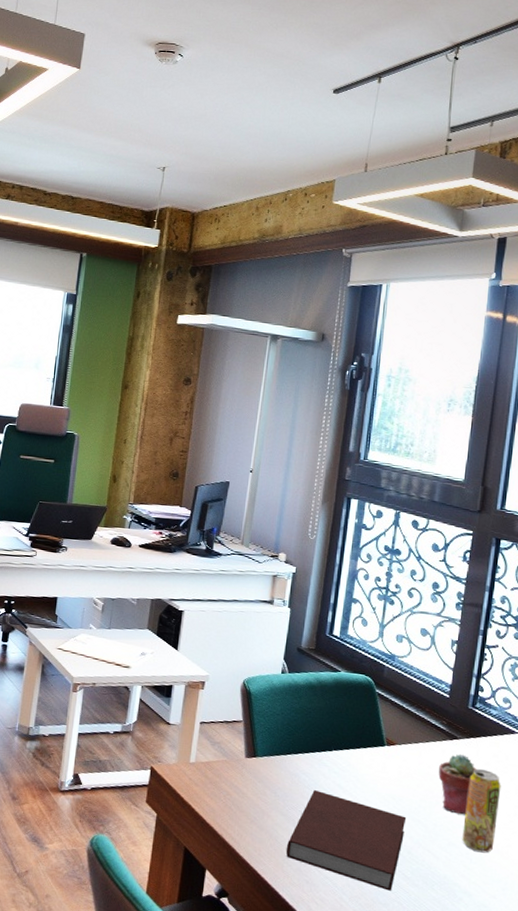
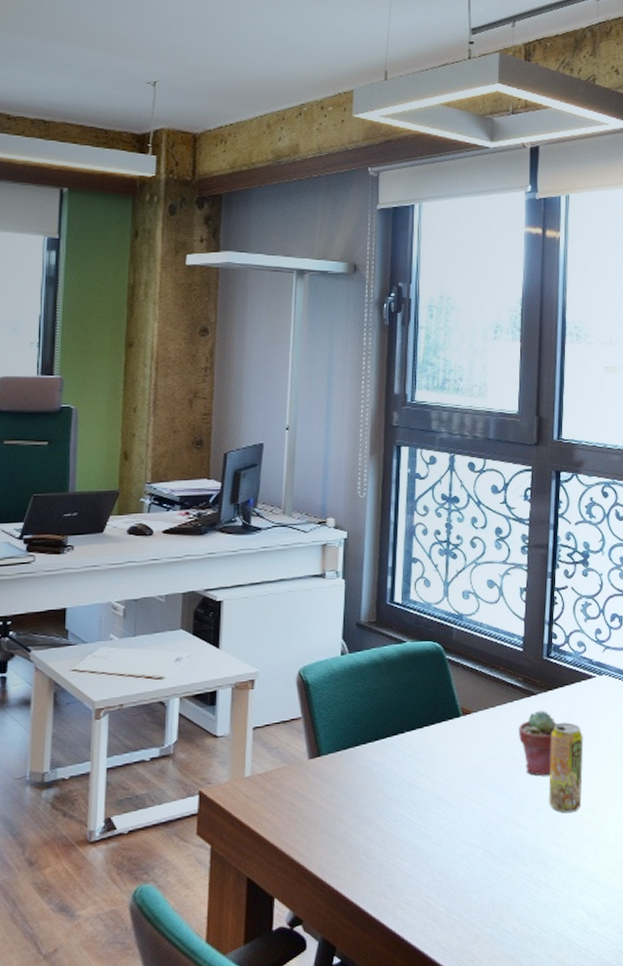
notebook: present [286,790,407,891] -> none [363,780,490,876]

